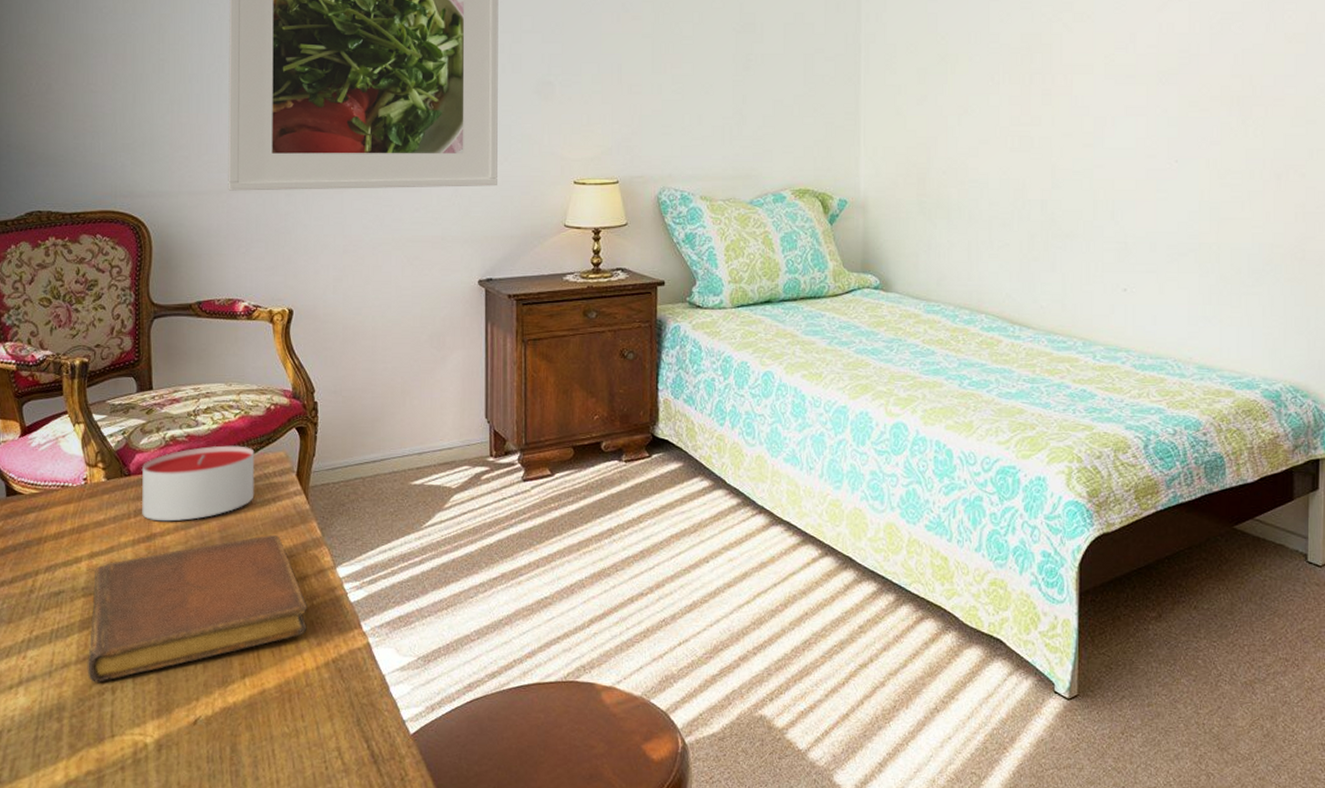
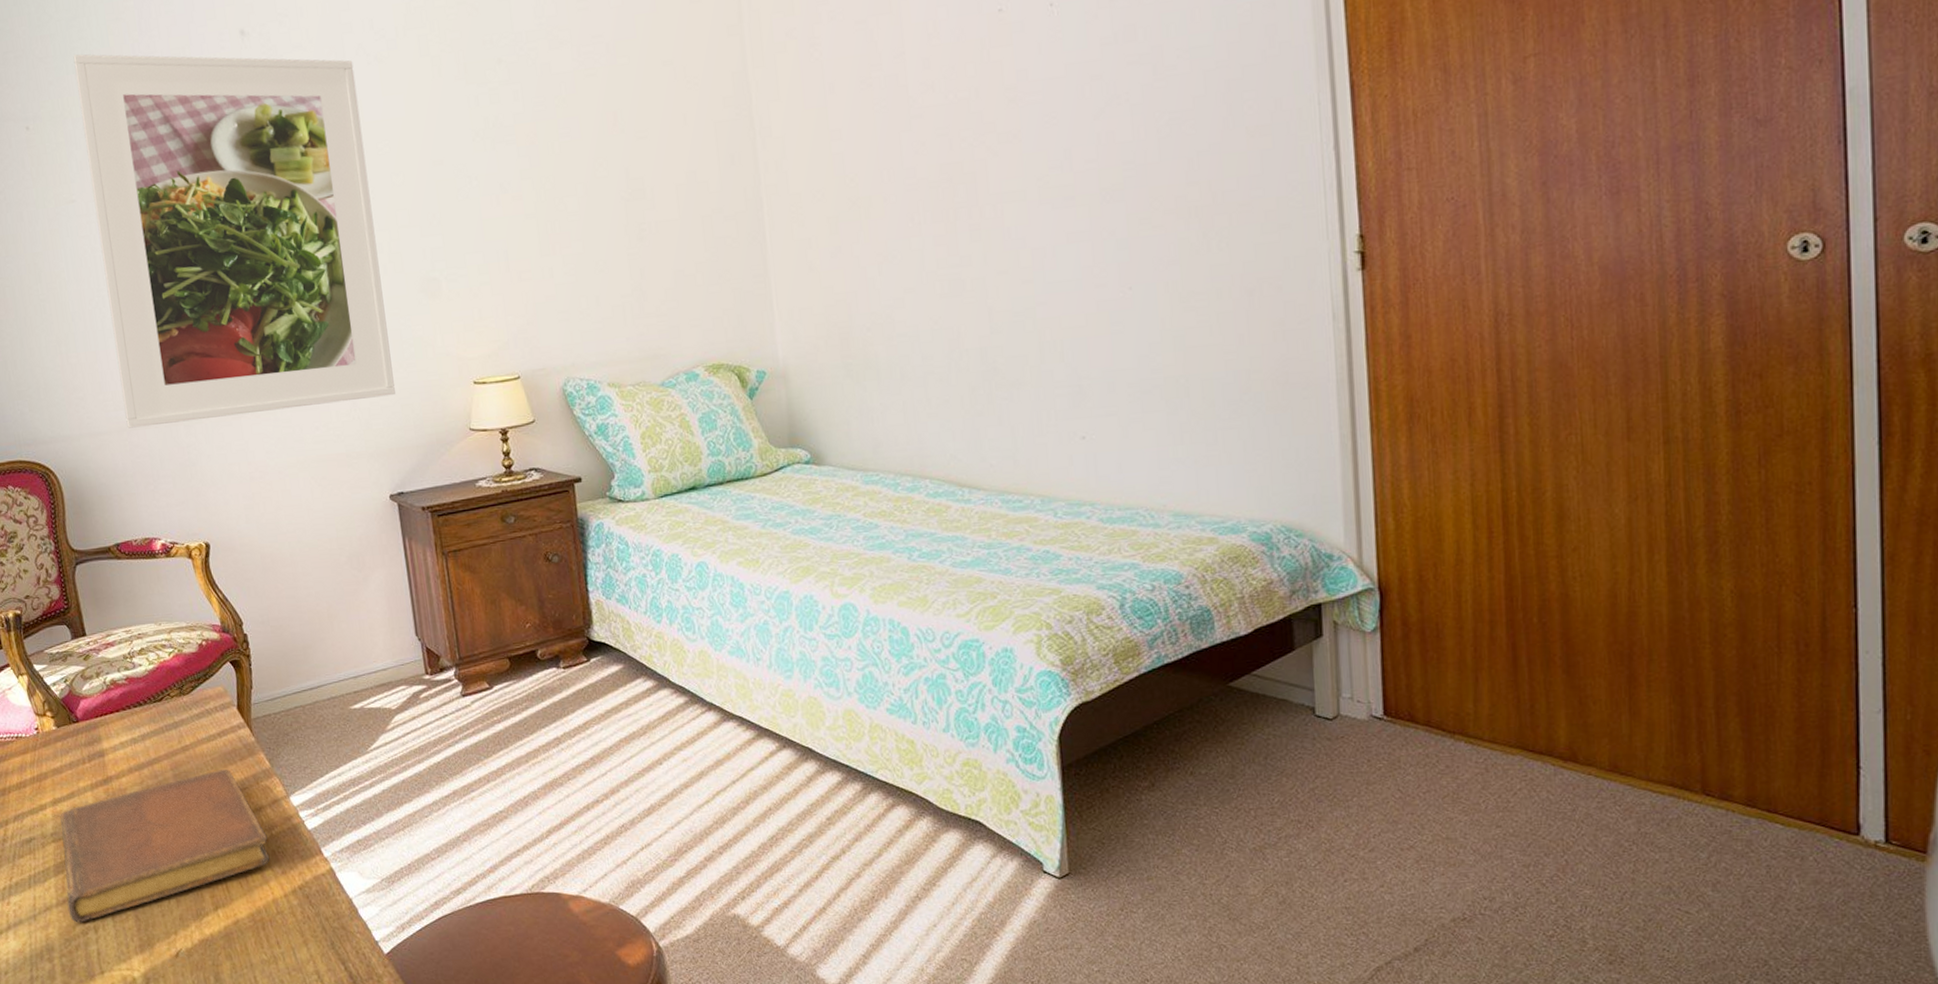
candle: present [141,445,255,522] -> none [88,684,200,765]

